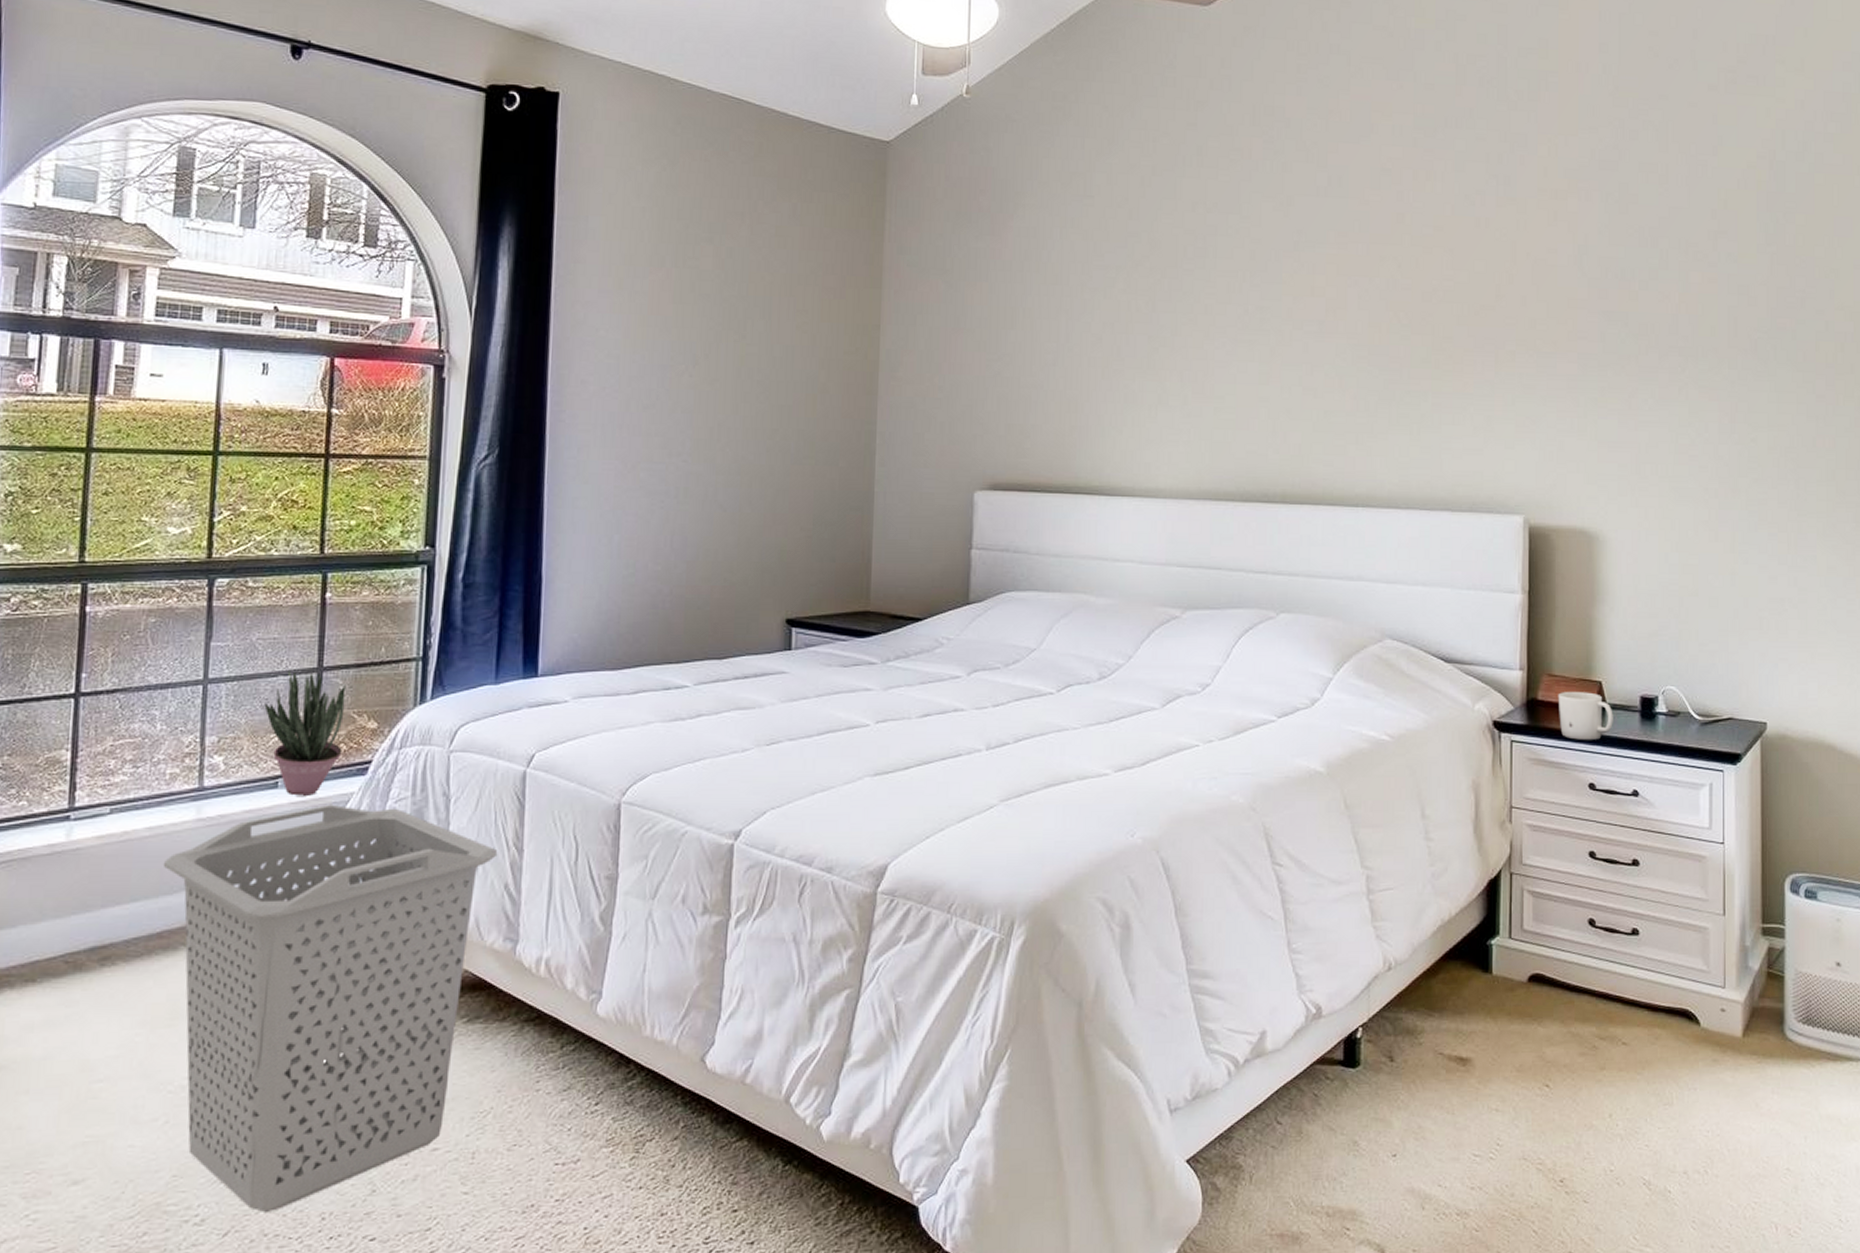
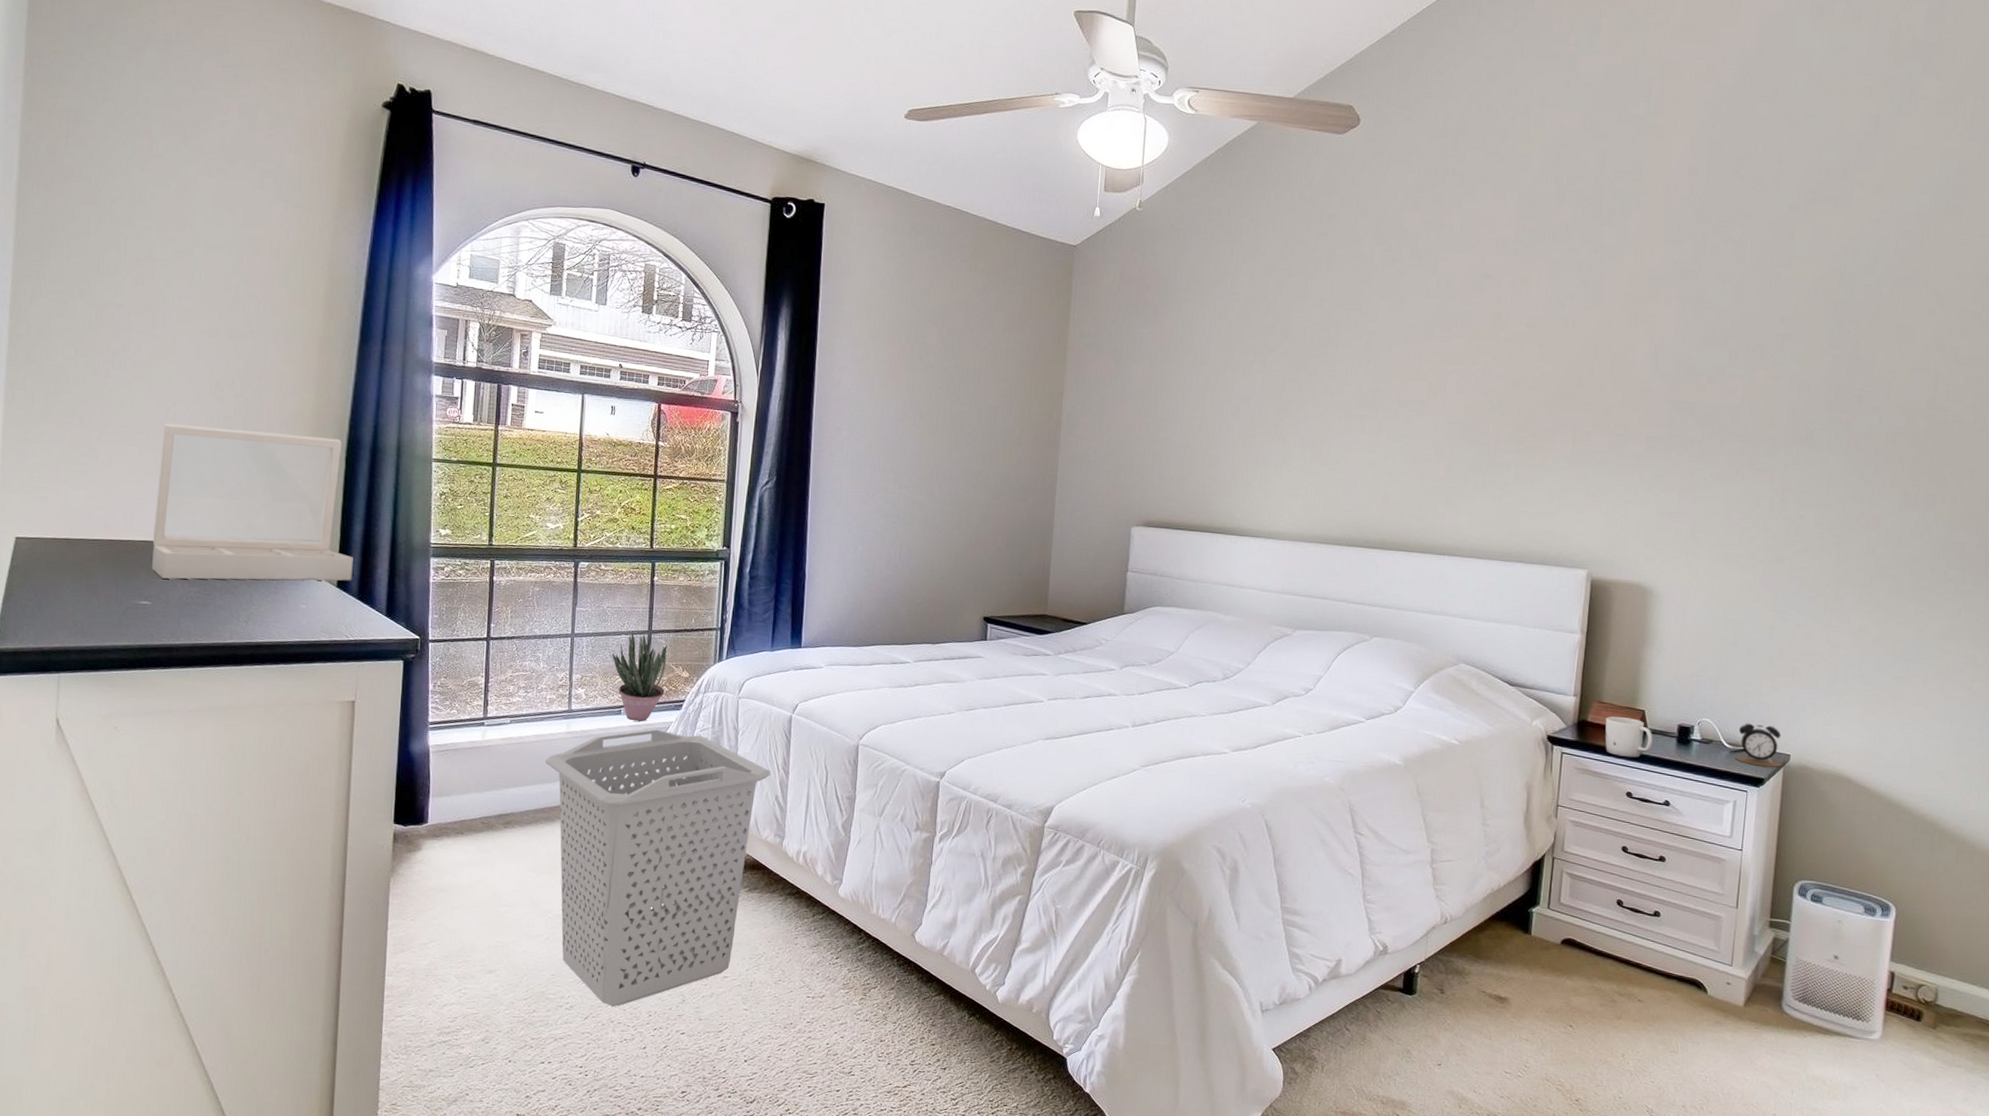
alarm clock: none [1706,684,1759,739] -> present [1735,720,1782,768]

